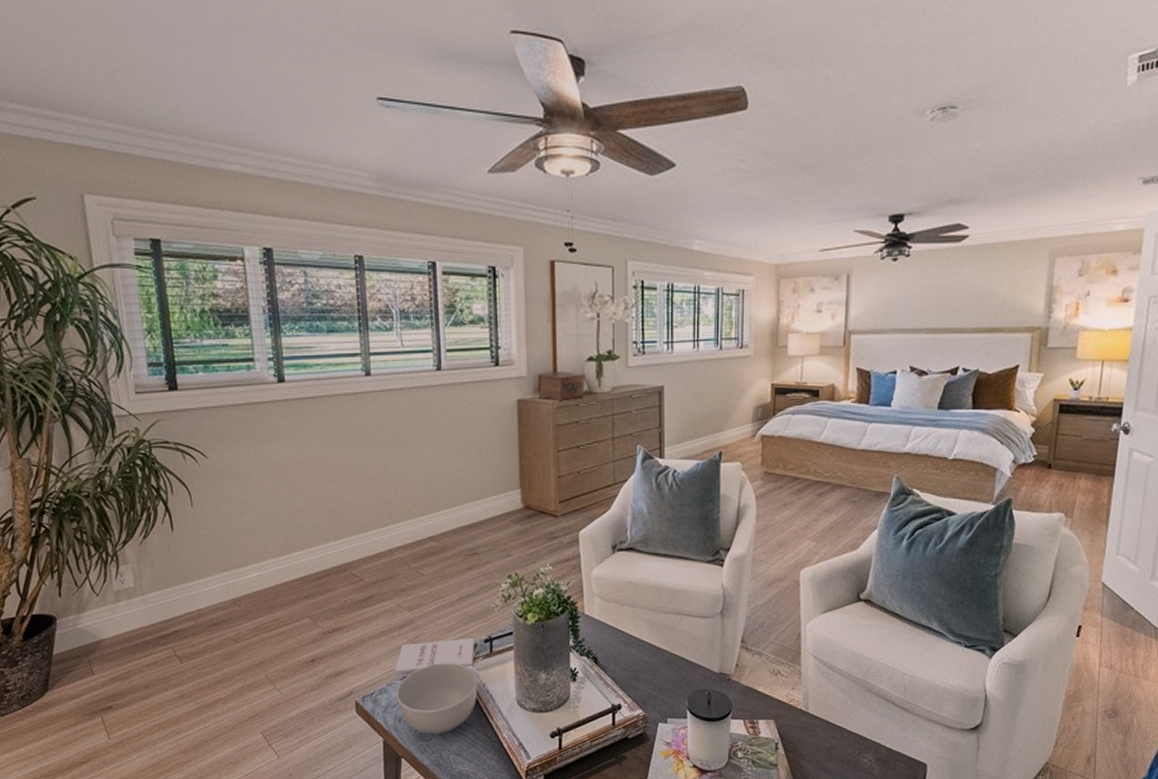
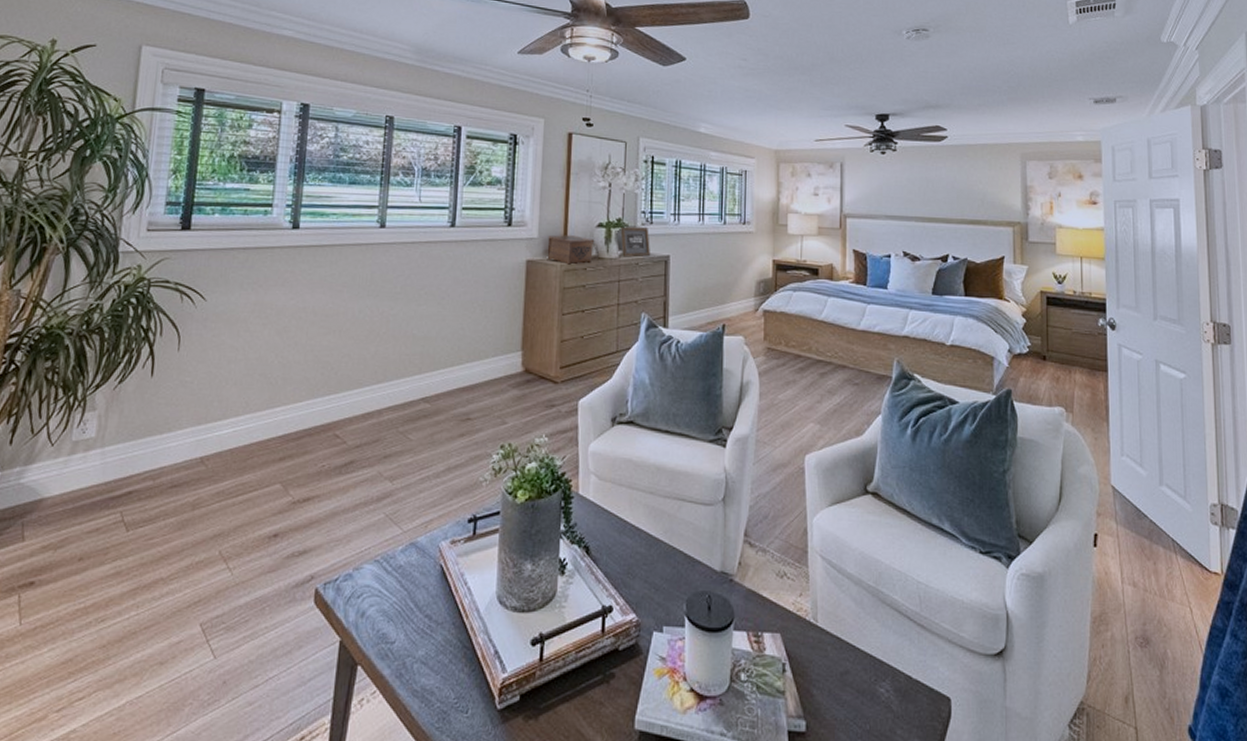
books: present [394,637,479,678] -> none [364,516,461,561]
bowl: present [395,663,478,735] -> none [362,545,456,636]
picture frame: none [612,358,643,391] -> present [620,226,650,258]

